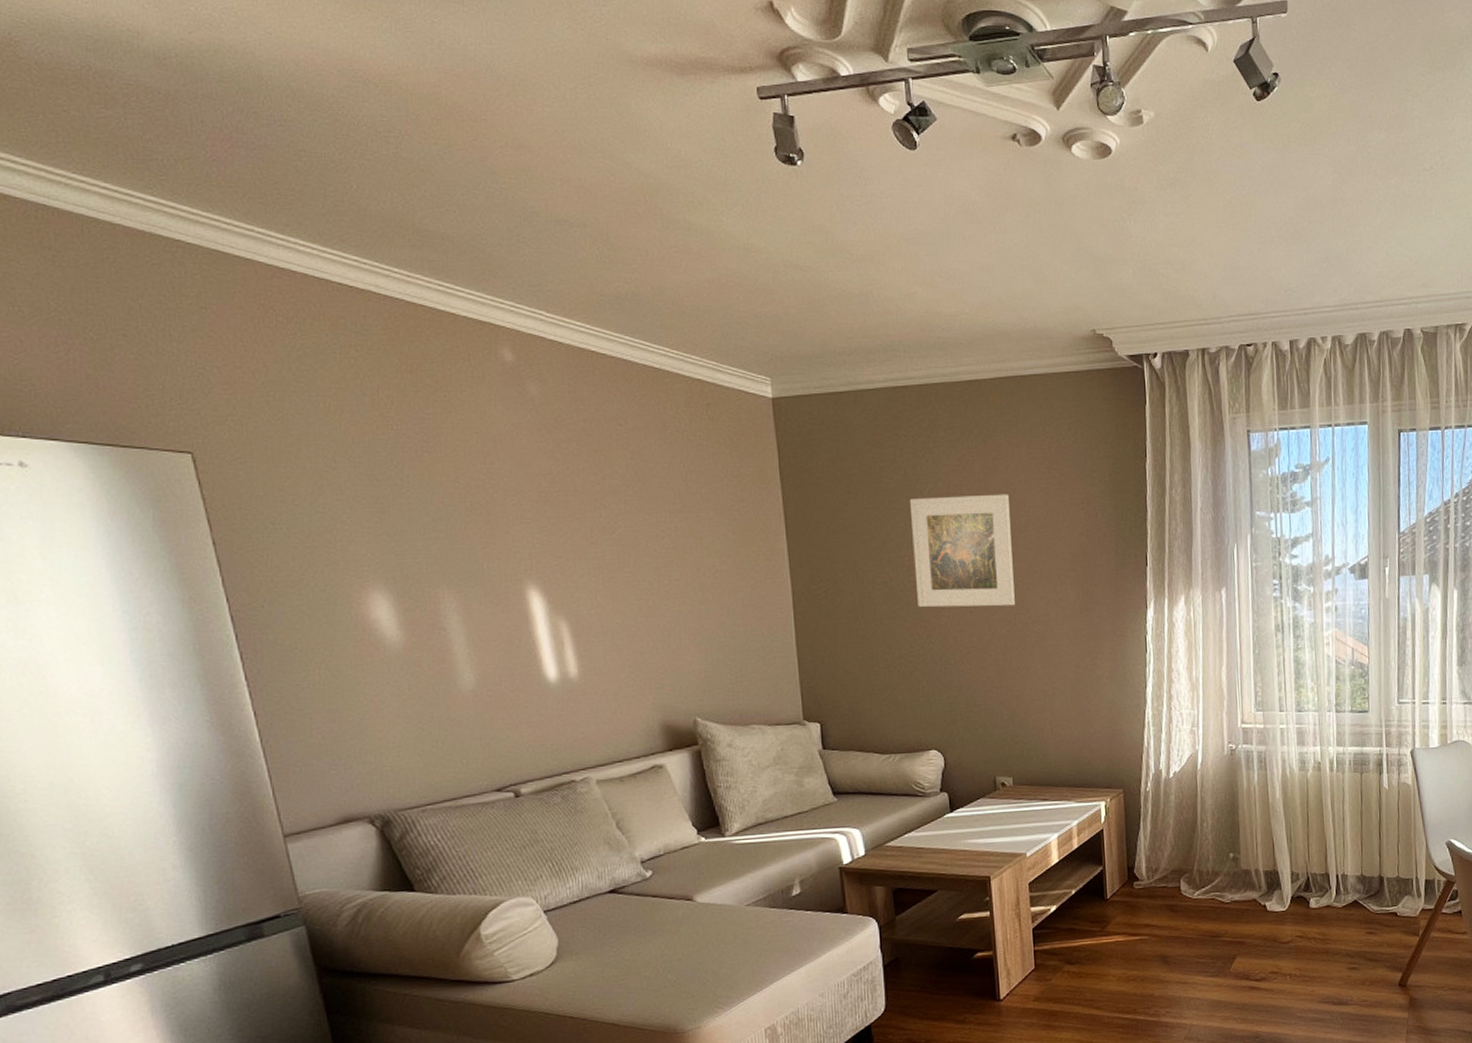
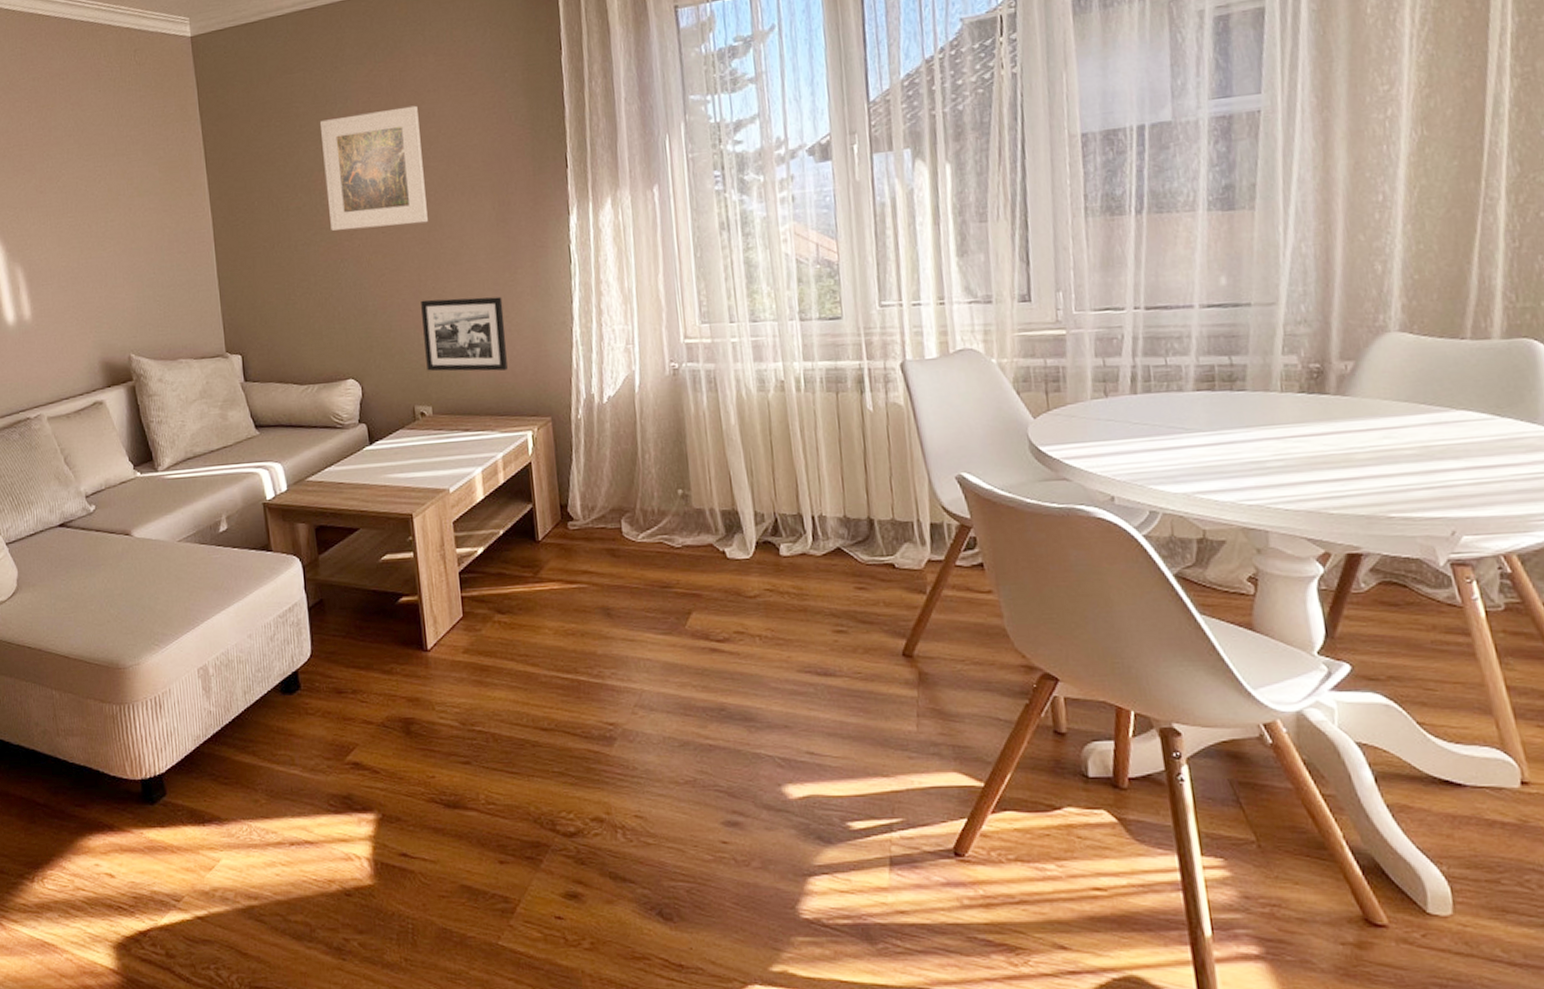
picture frame: none [1005,678,1085,747] -> present [421,296,508,372]

